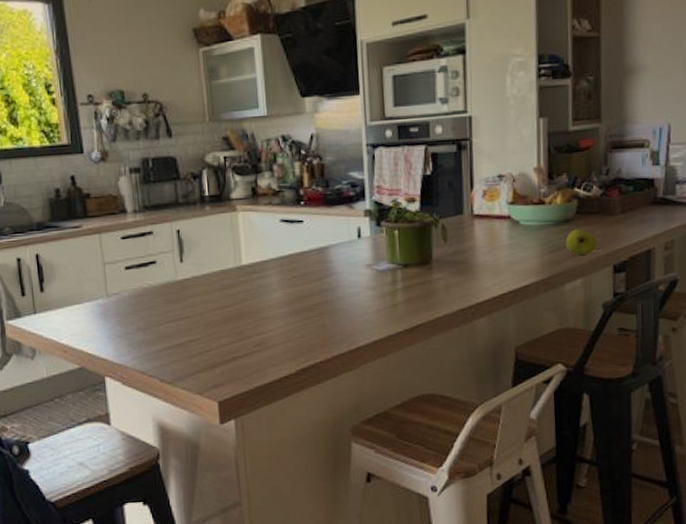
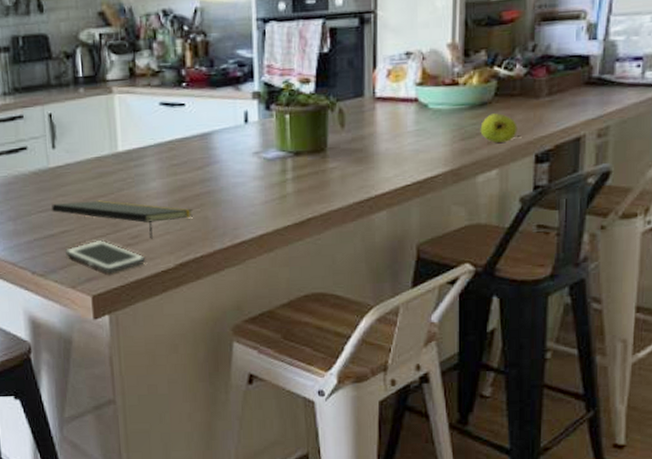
notepad: none [180,310,312,347] -> present [52,200,193,239]
cell phone: none [193,348,269,380] -> present [65,240,146,274]

